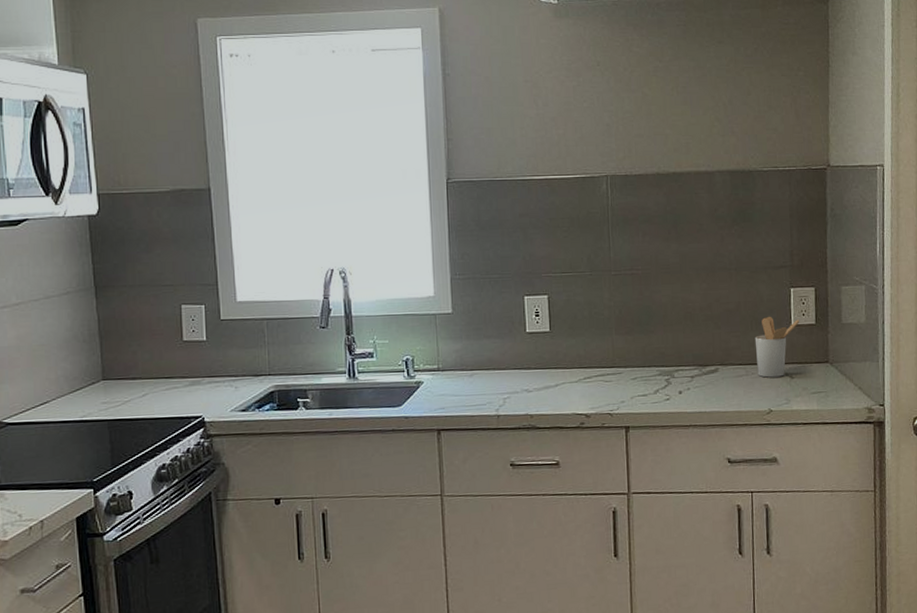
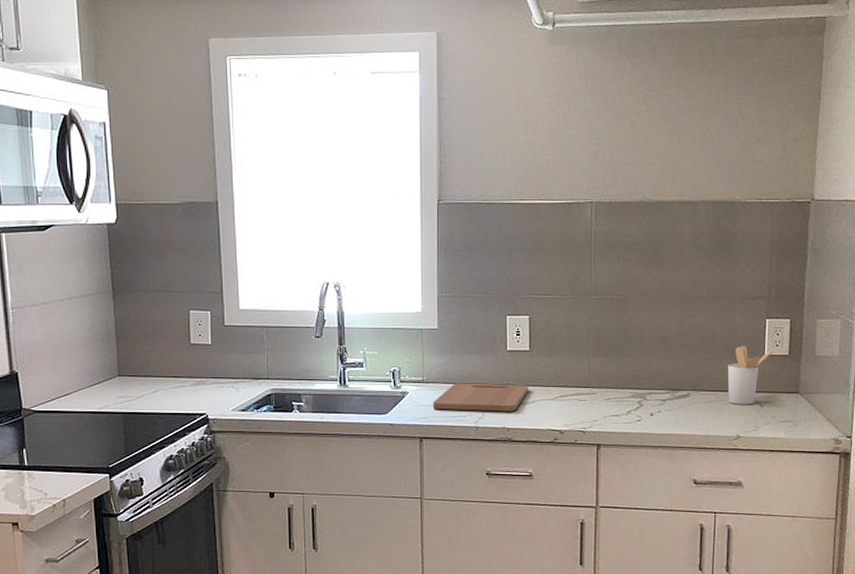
cutting board: none [449,368,551,399] -> present [432,383,528,412]

